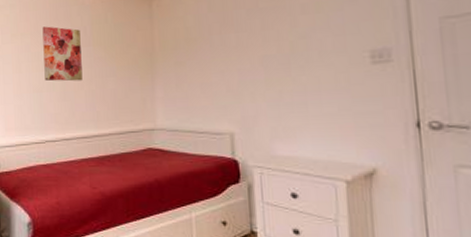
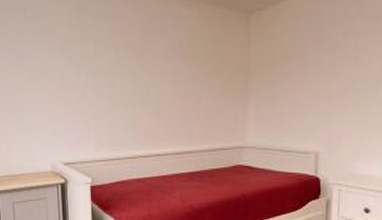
wall art: present [42,26,83,82] -> none [137,38,177,97]

